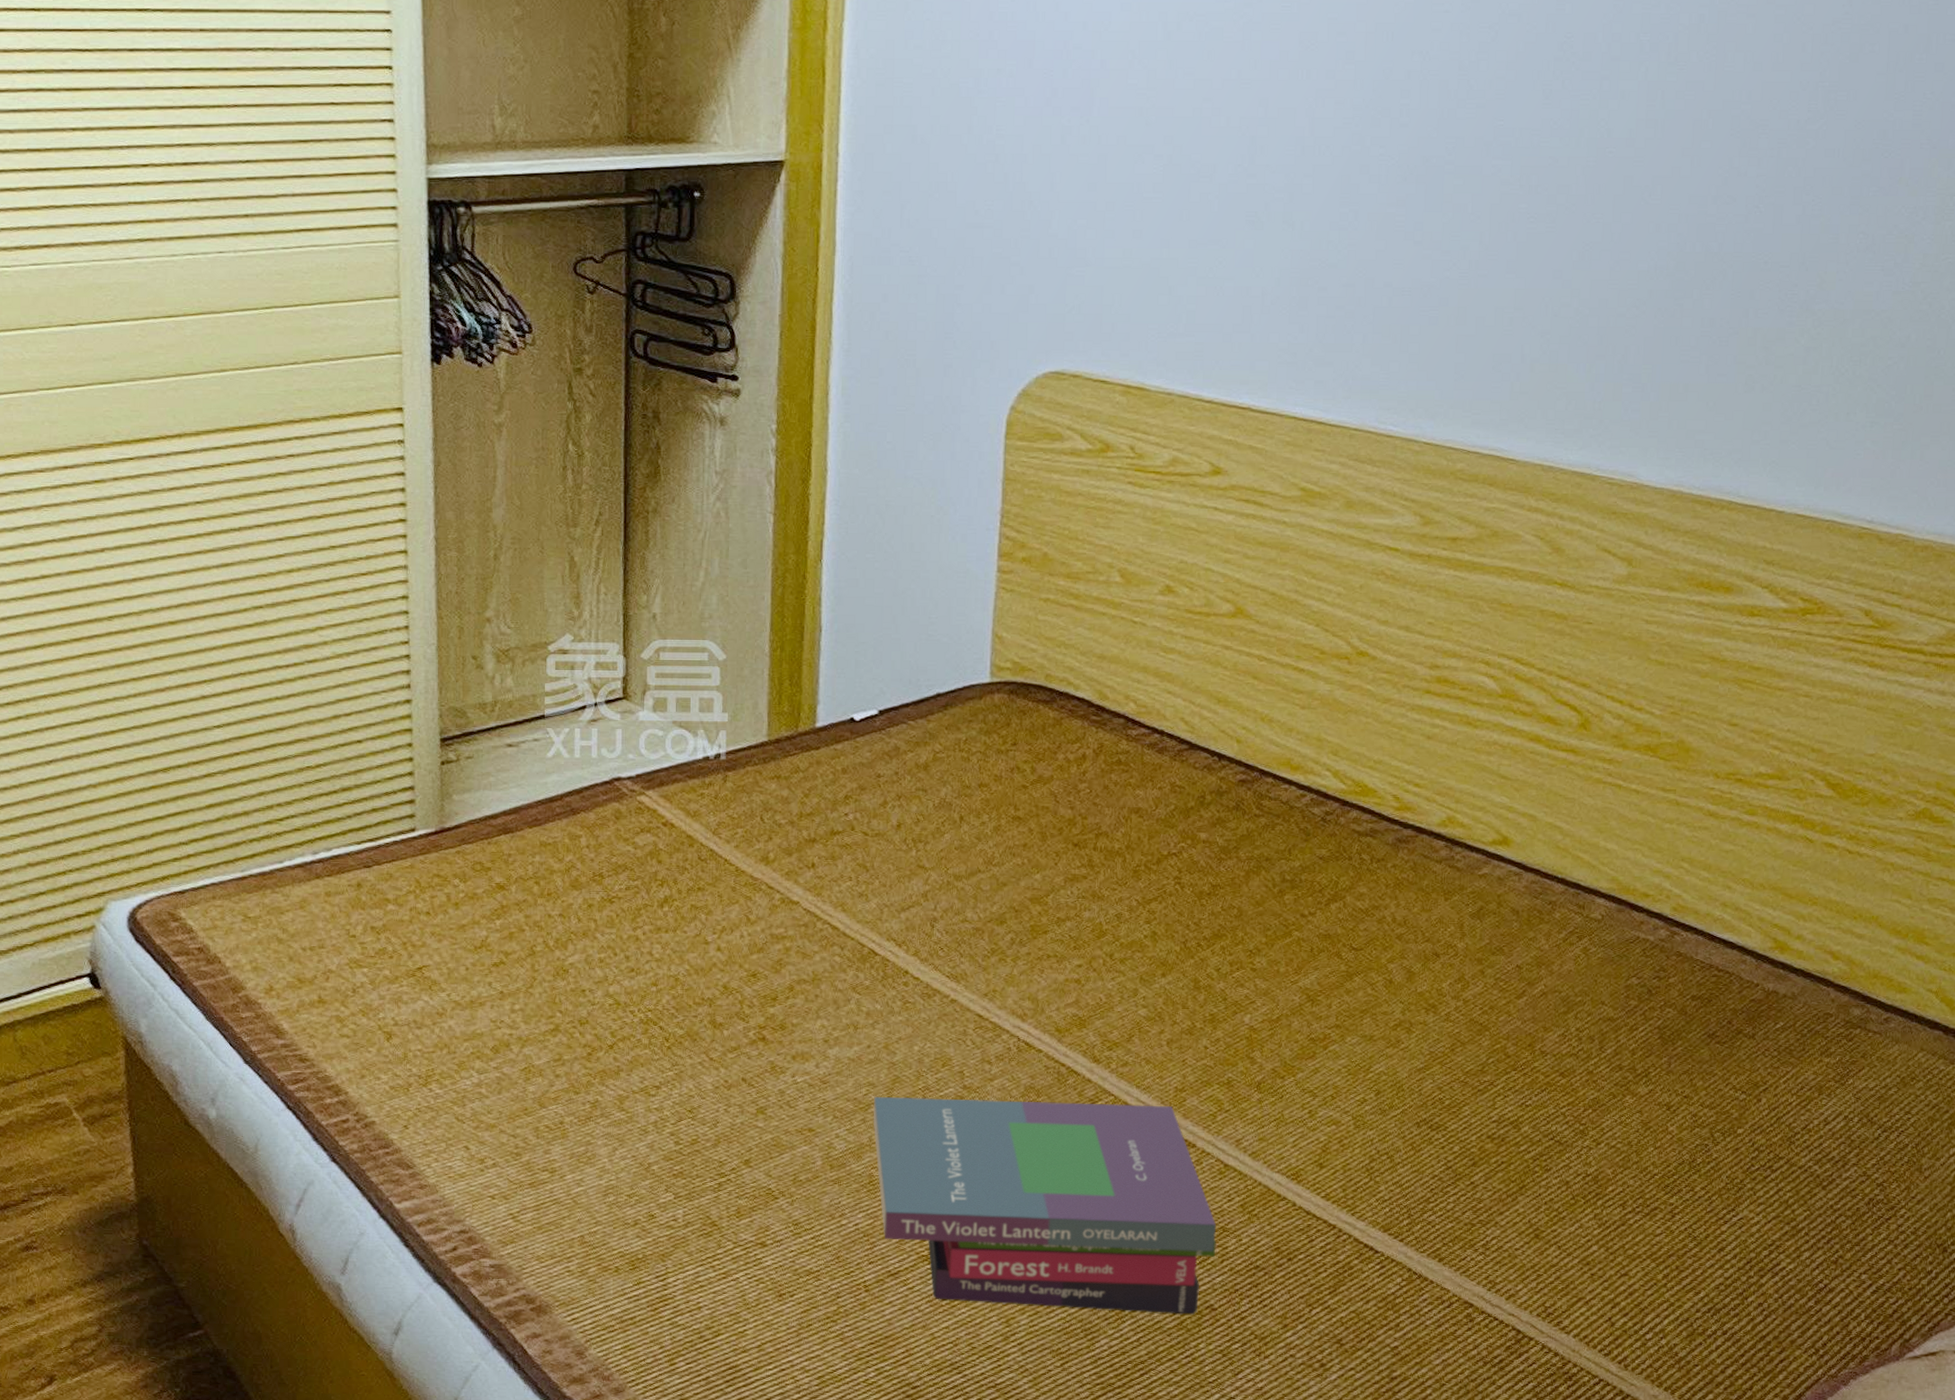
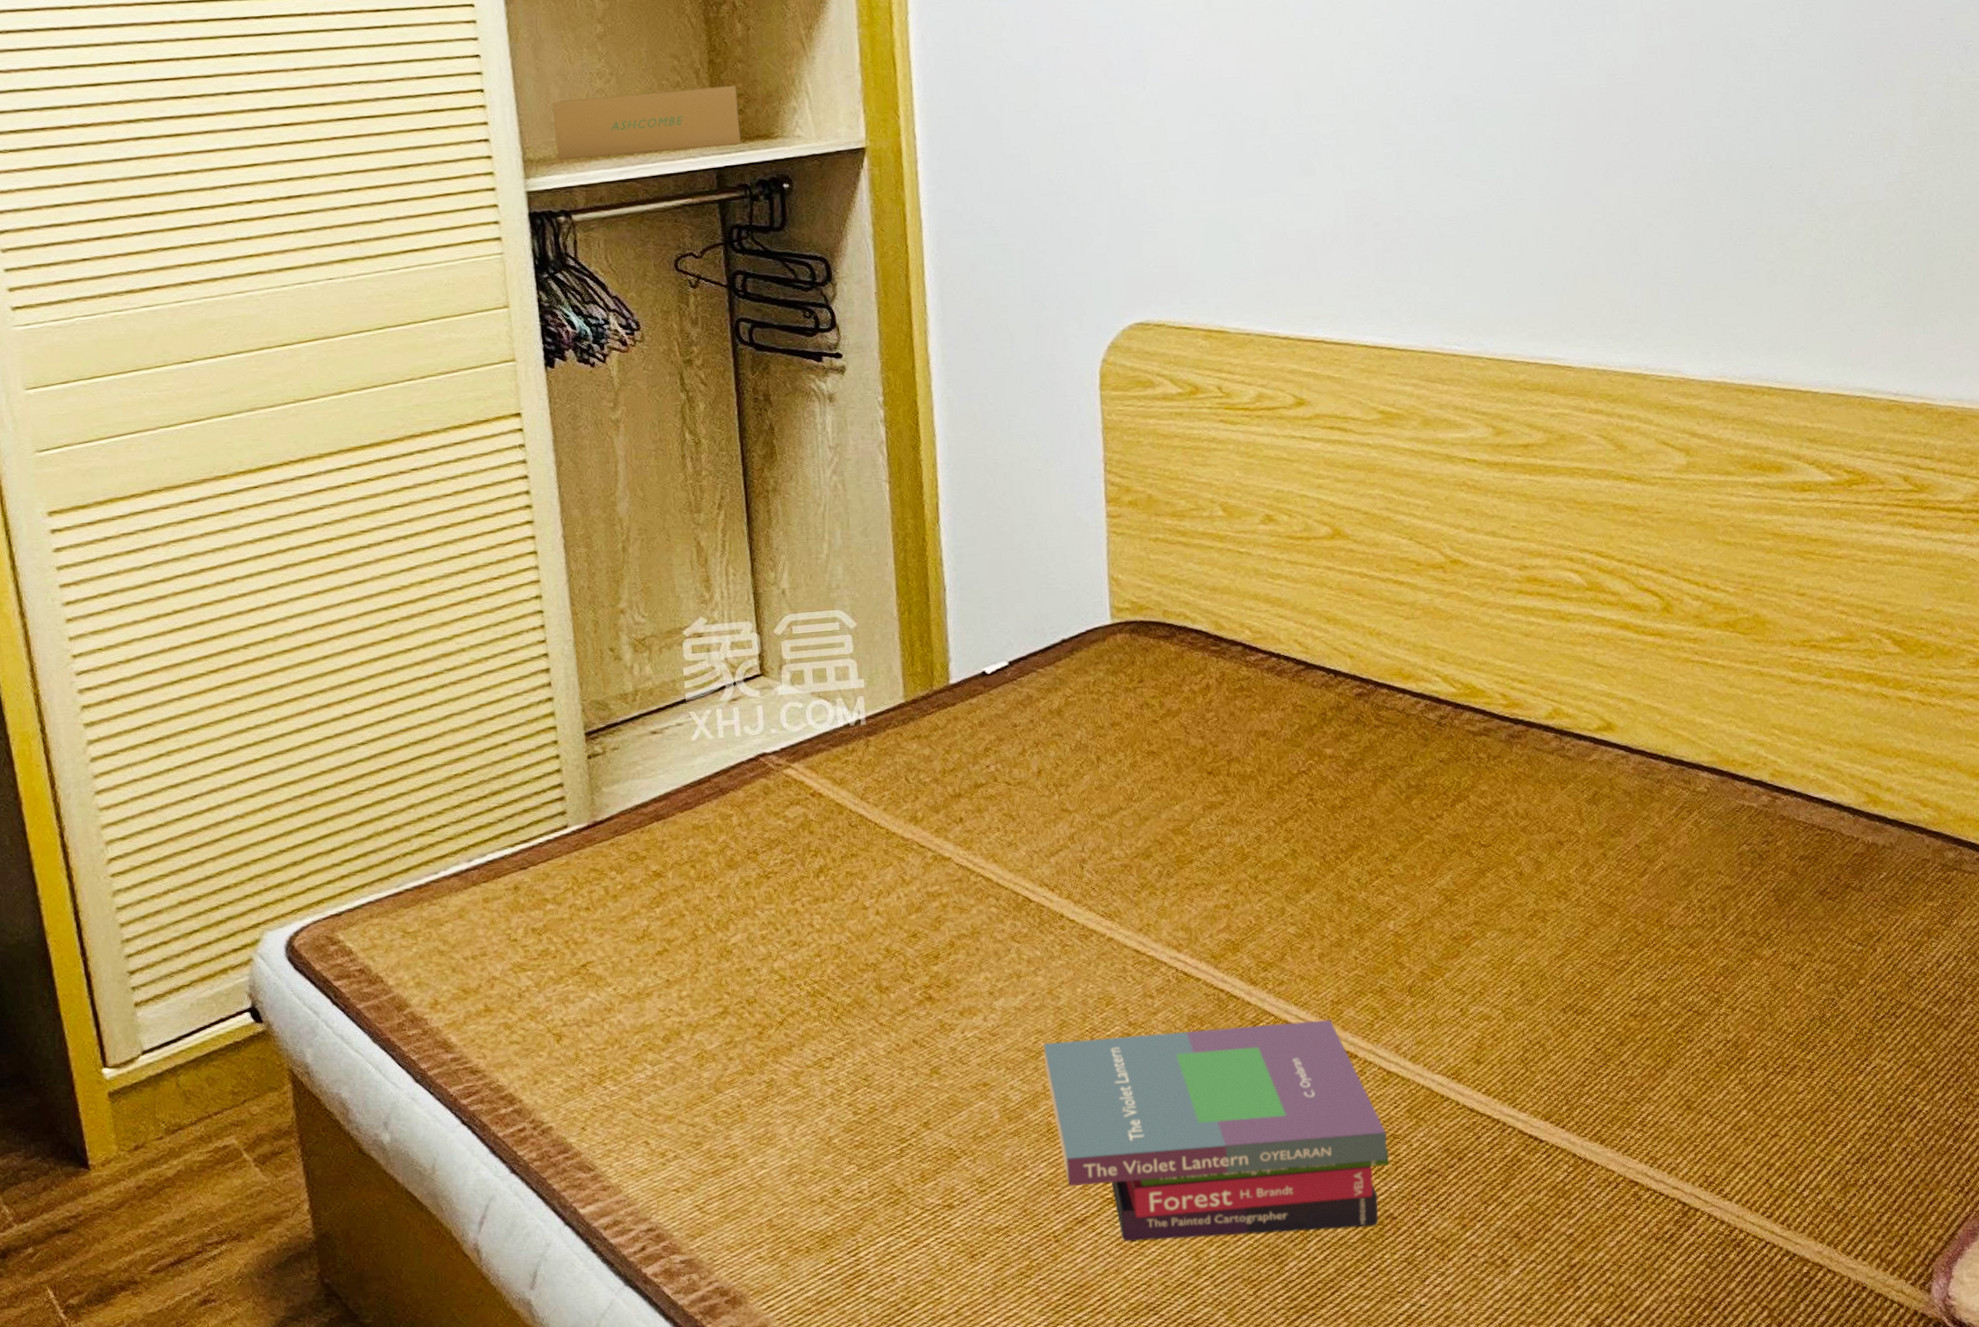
box: none [461,83,655,148] -> present [552,86,741,160]

